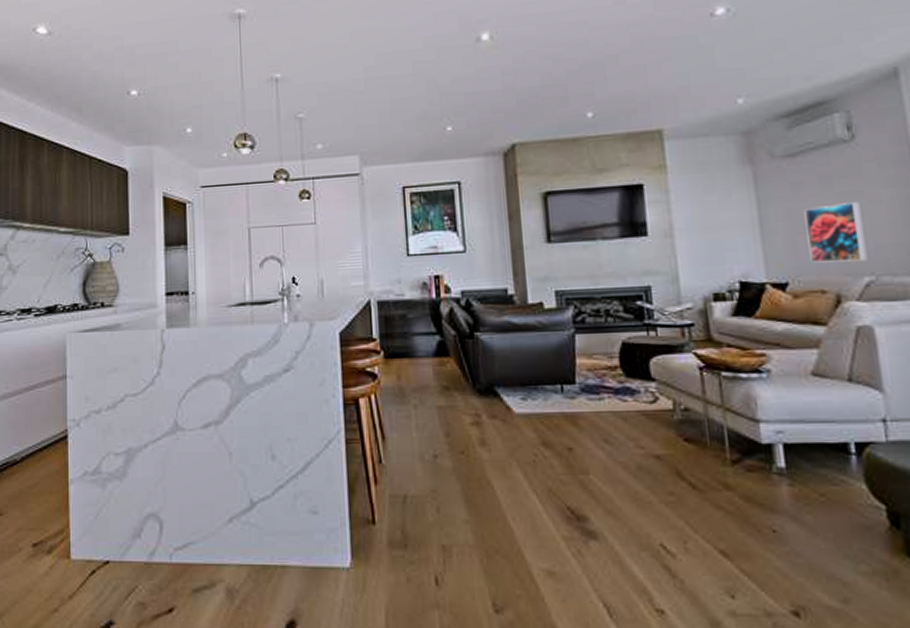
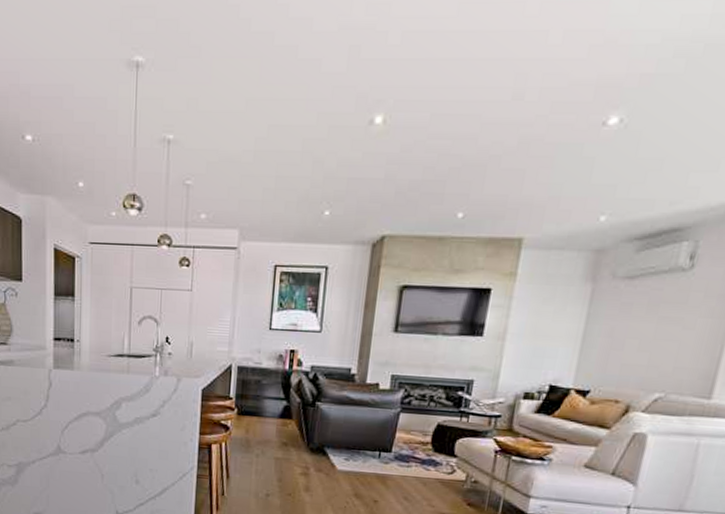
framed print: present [804,202,868,263] -> none [615,327,675,380]

